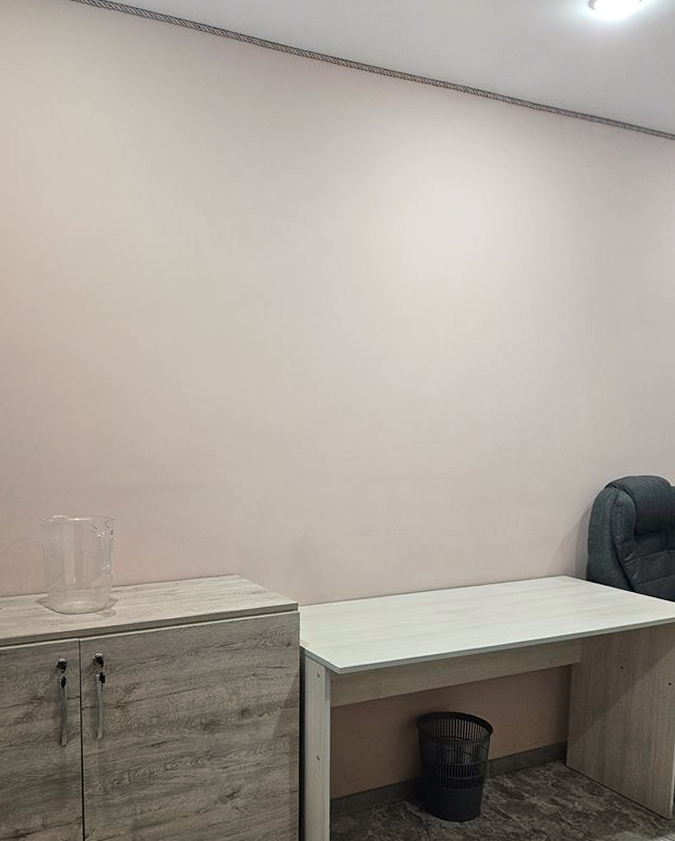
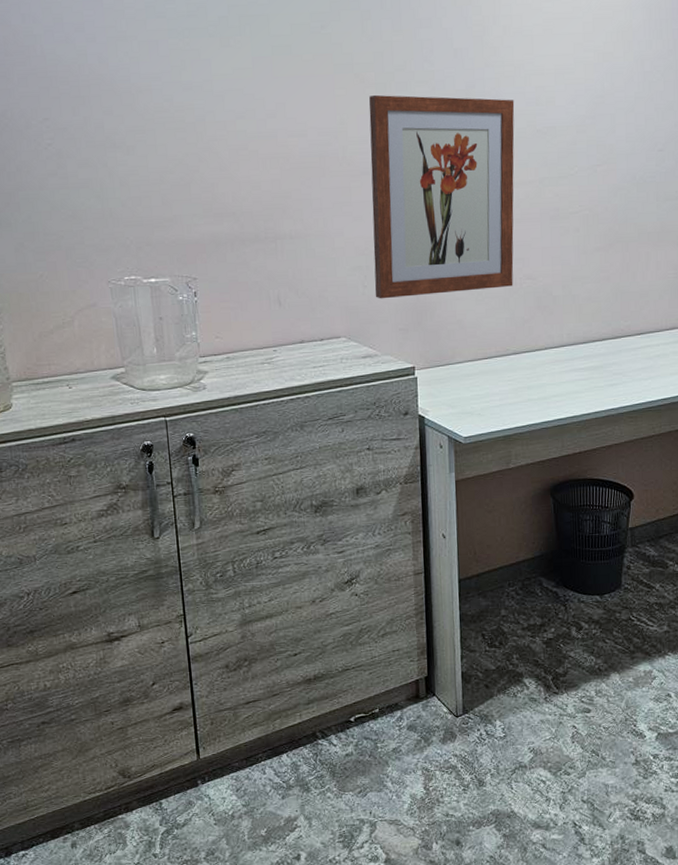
wall art: none [266,369,393,543] -> present [369,95,515,299]

